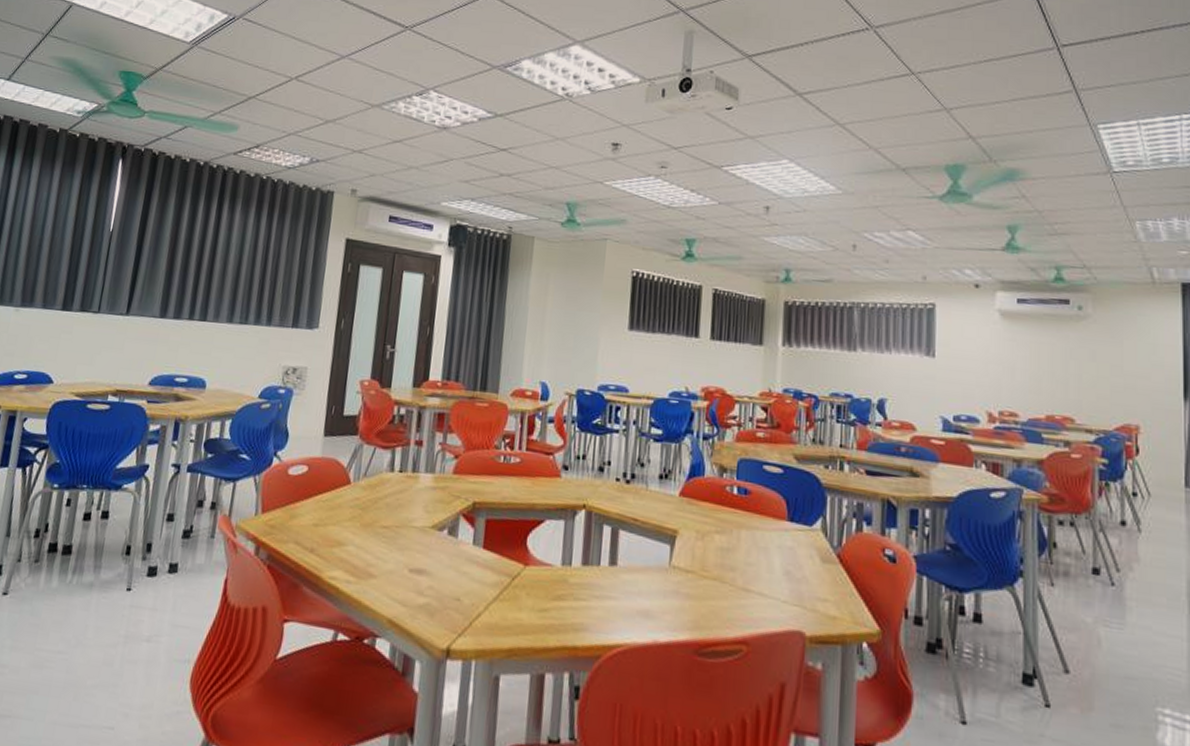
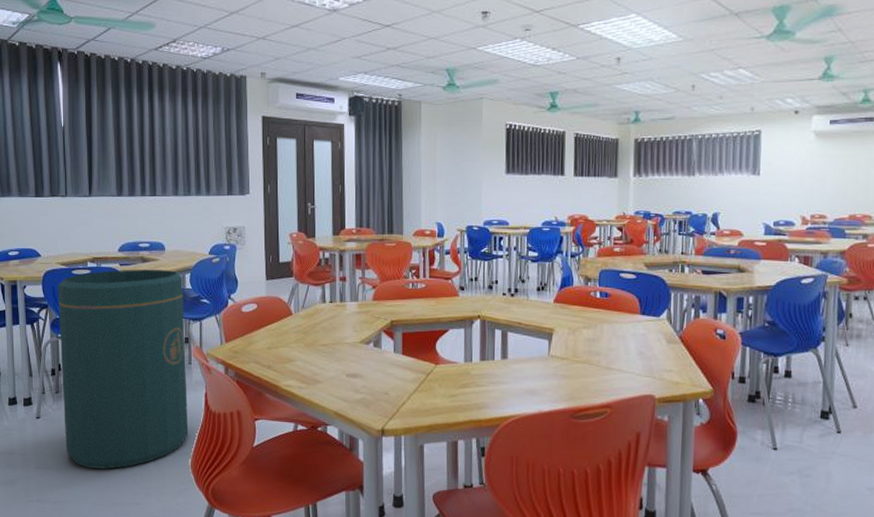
trash can: none [31,407,222,675] -> present [57,269,189,469]

